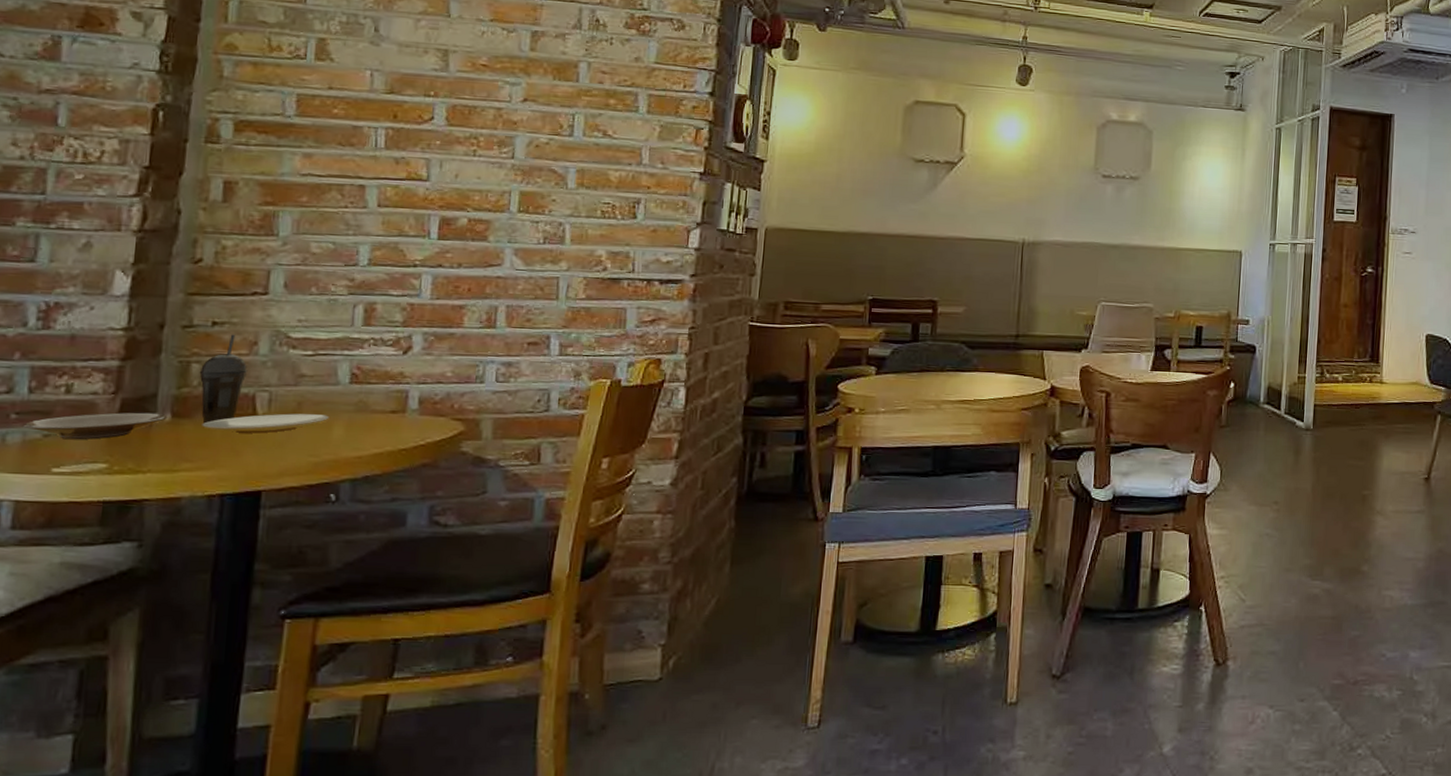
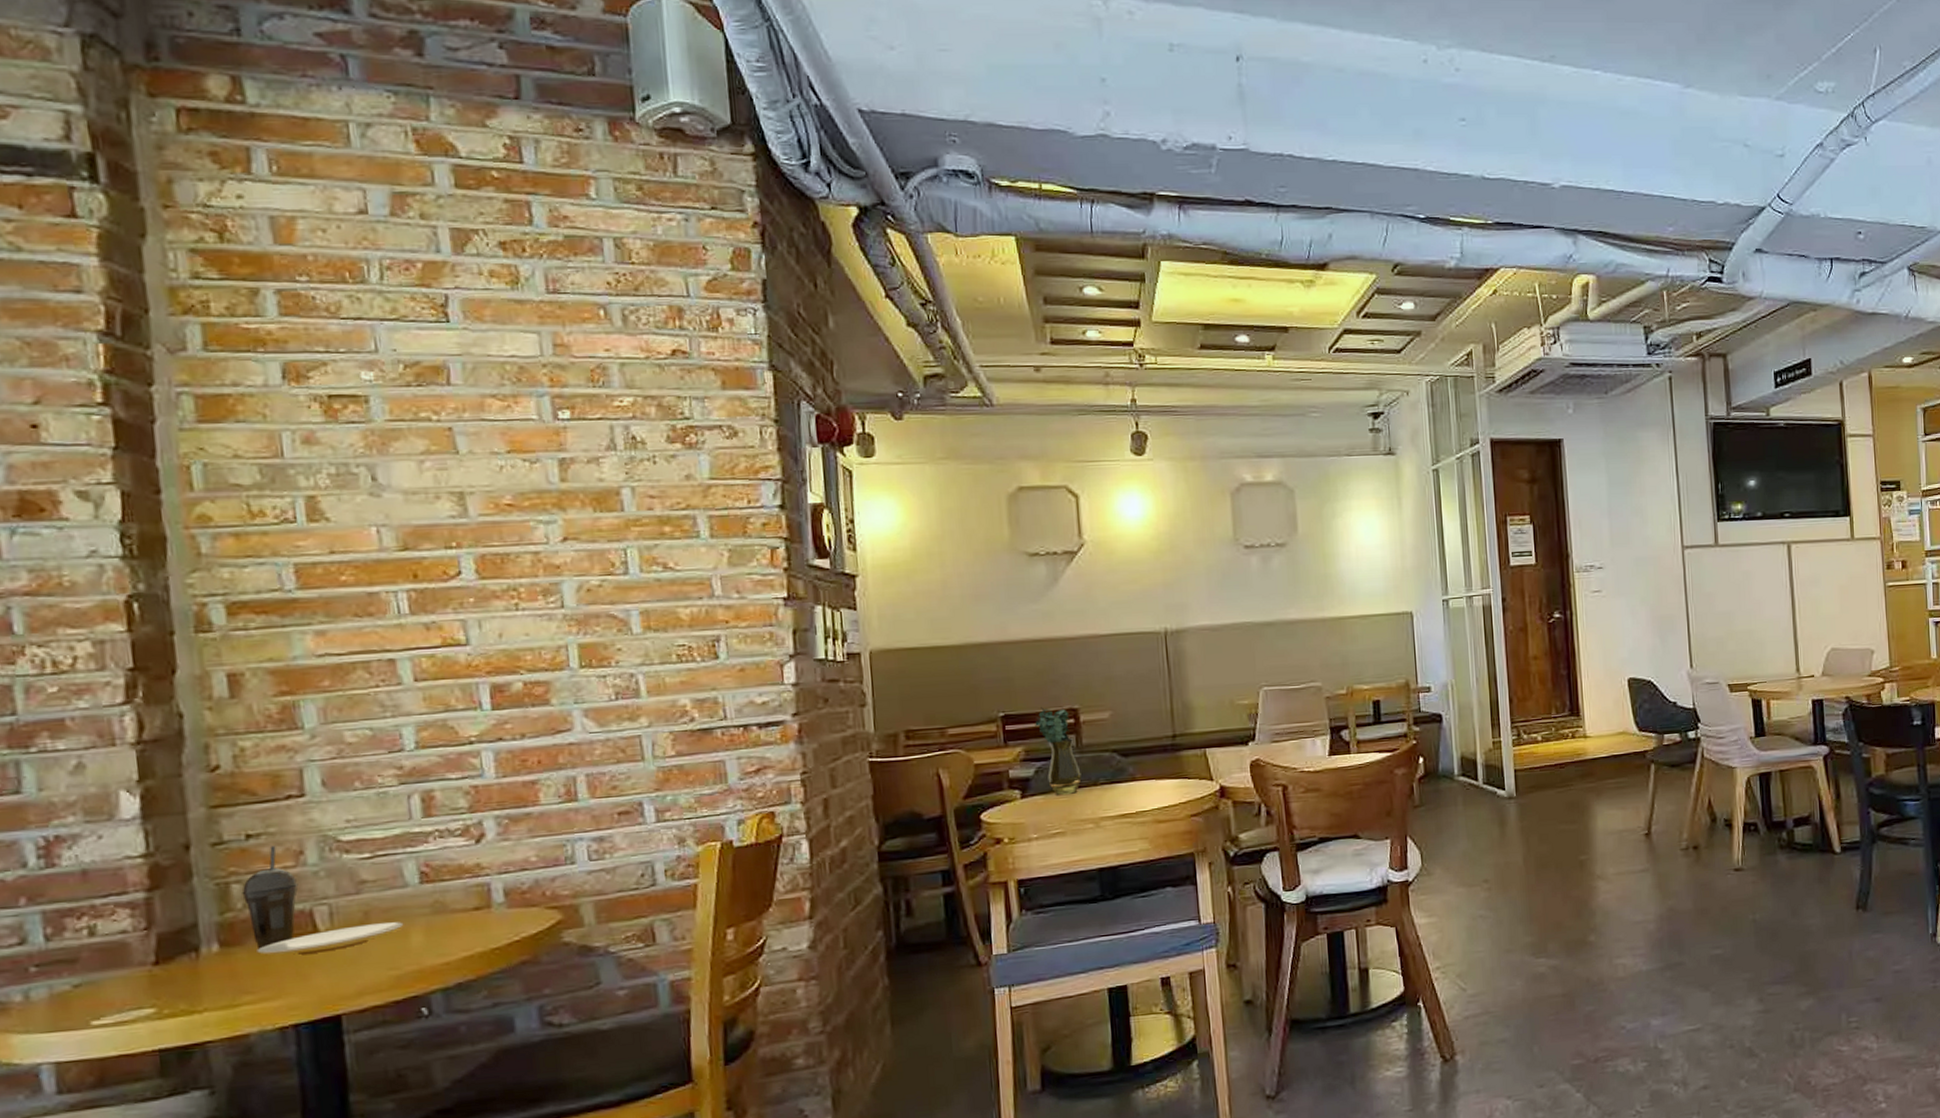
saucer: present [23,412,168,440] -> none [47,944,215,988]
vase: none [897,295,931,377] -> present [1035,706,1082,796]

